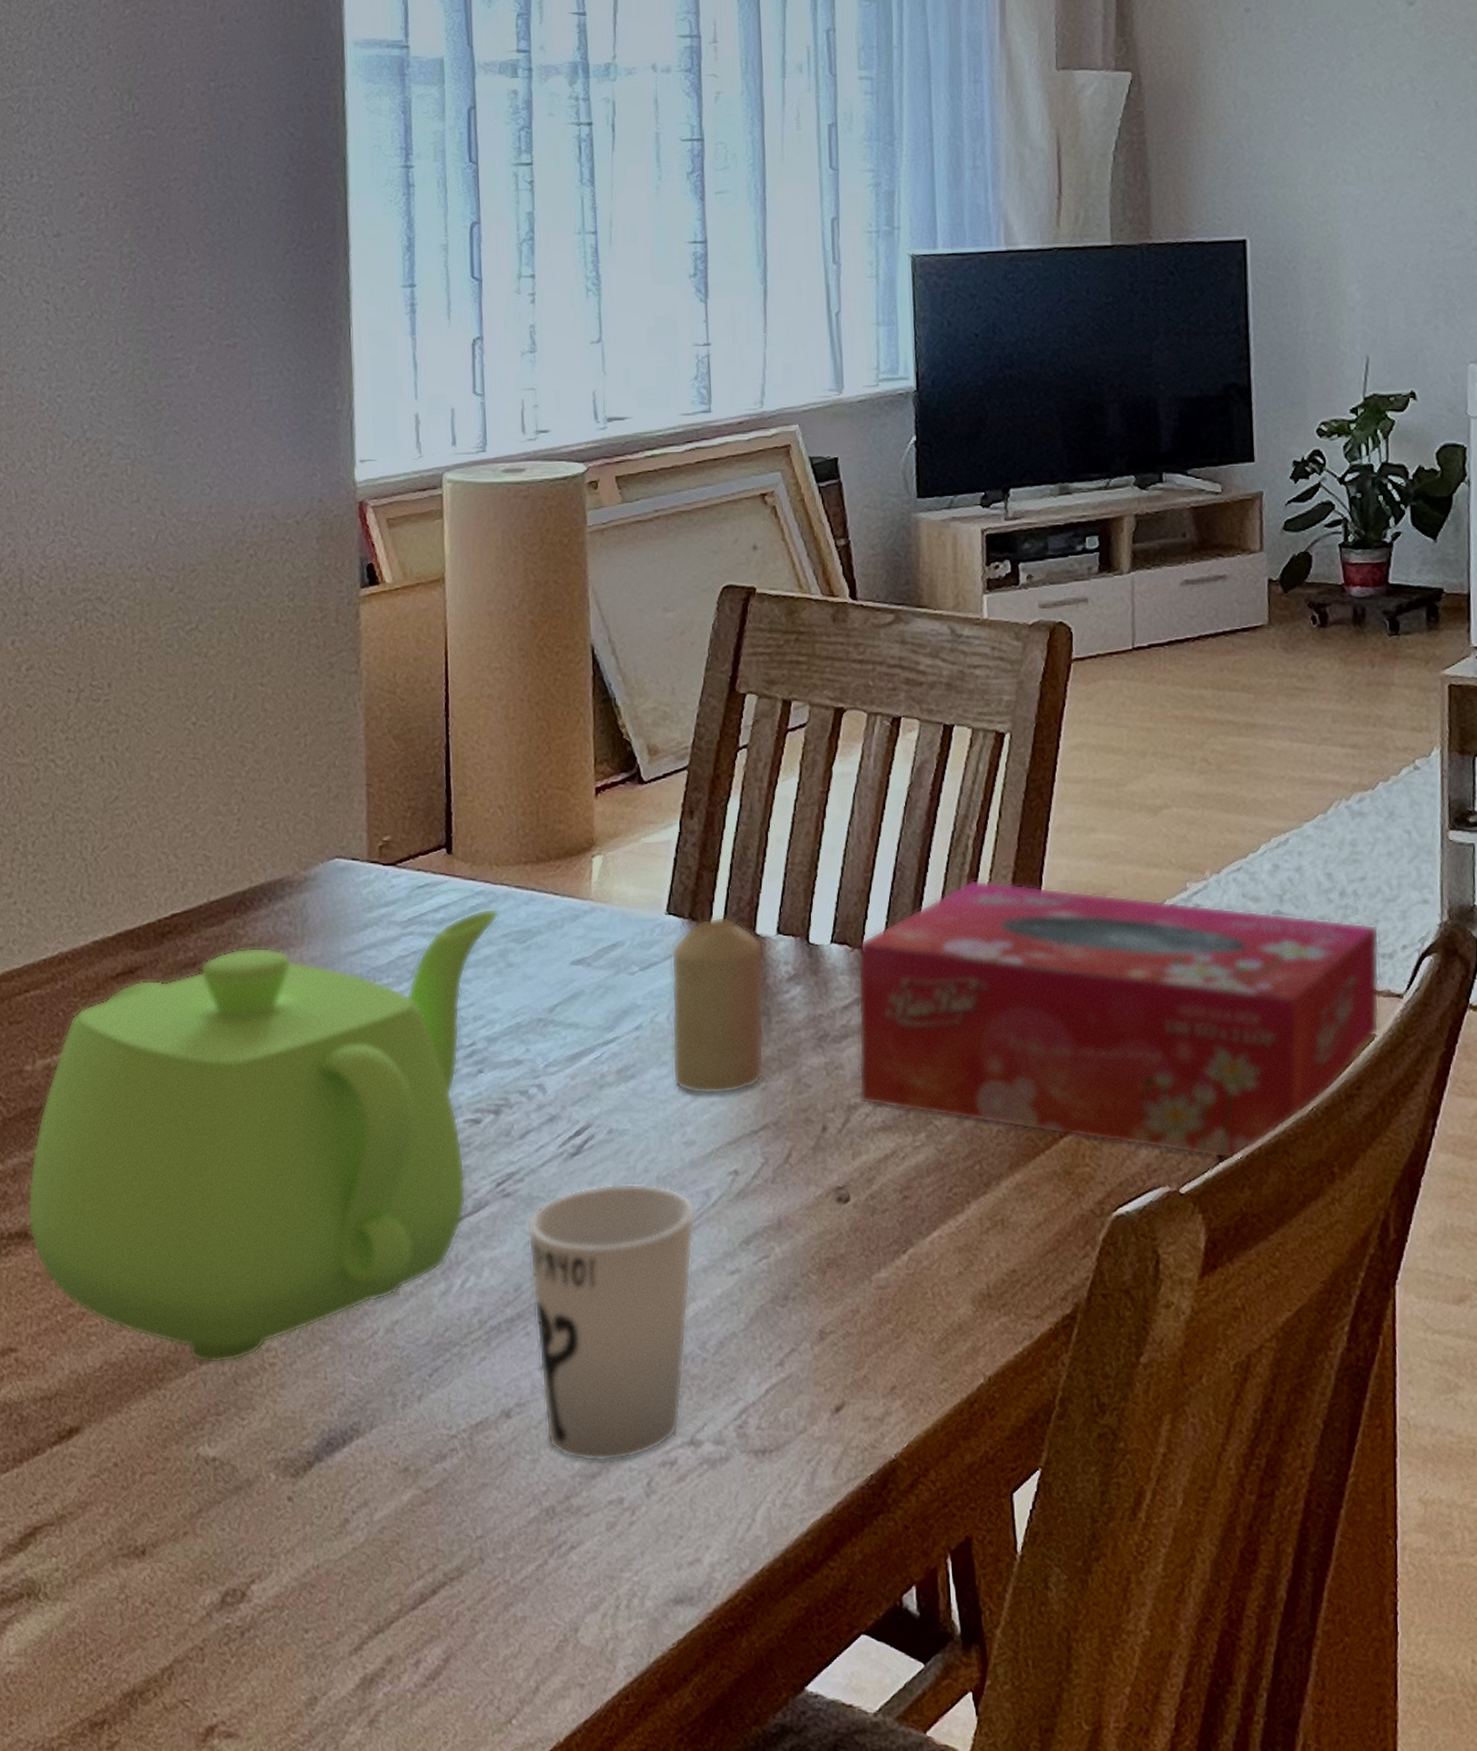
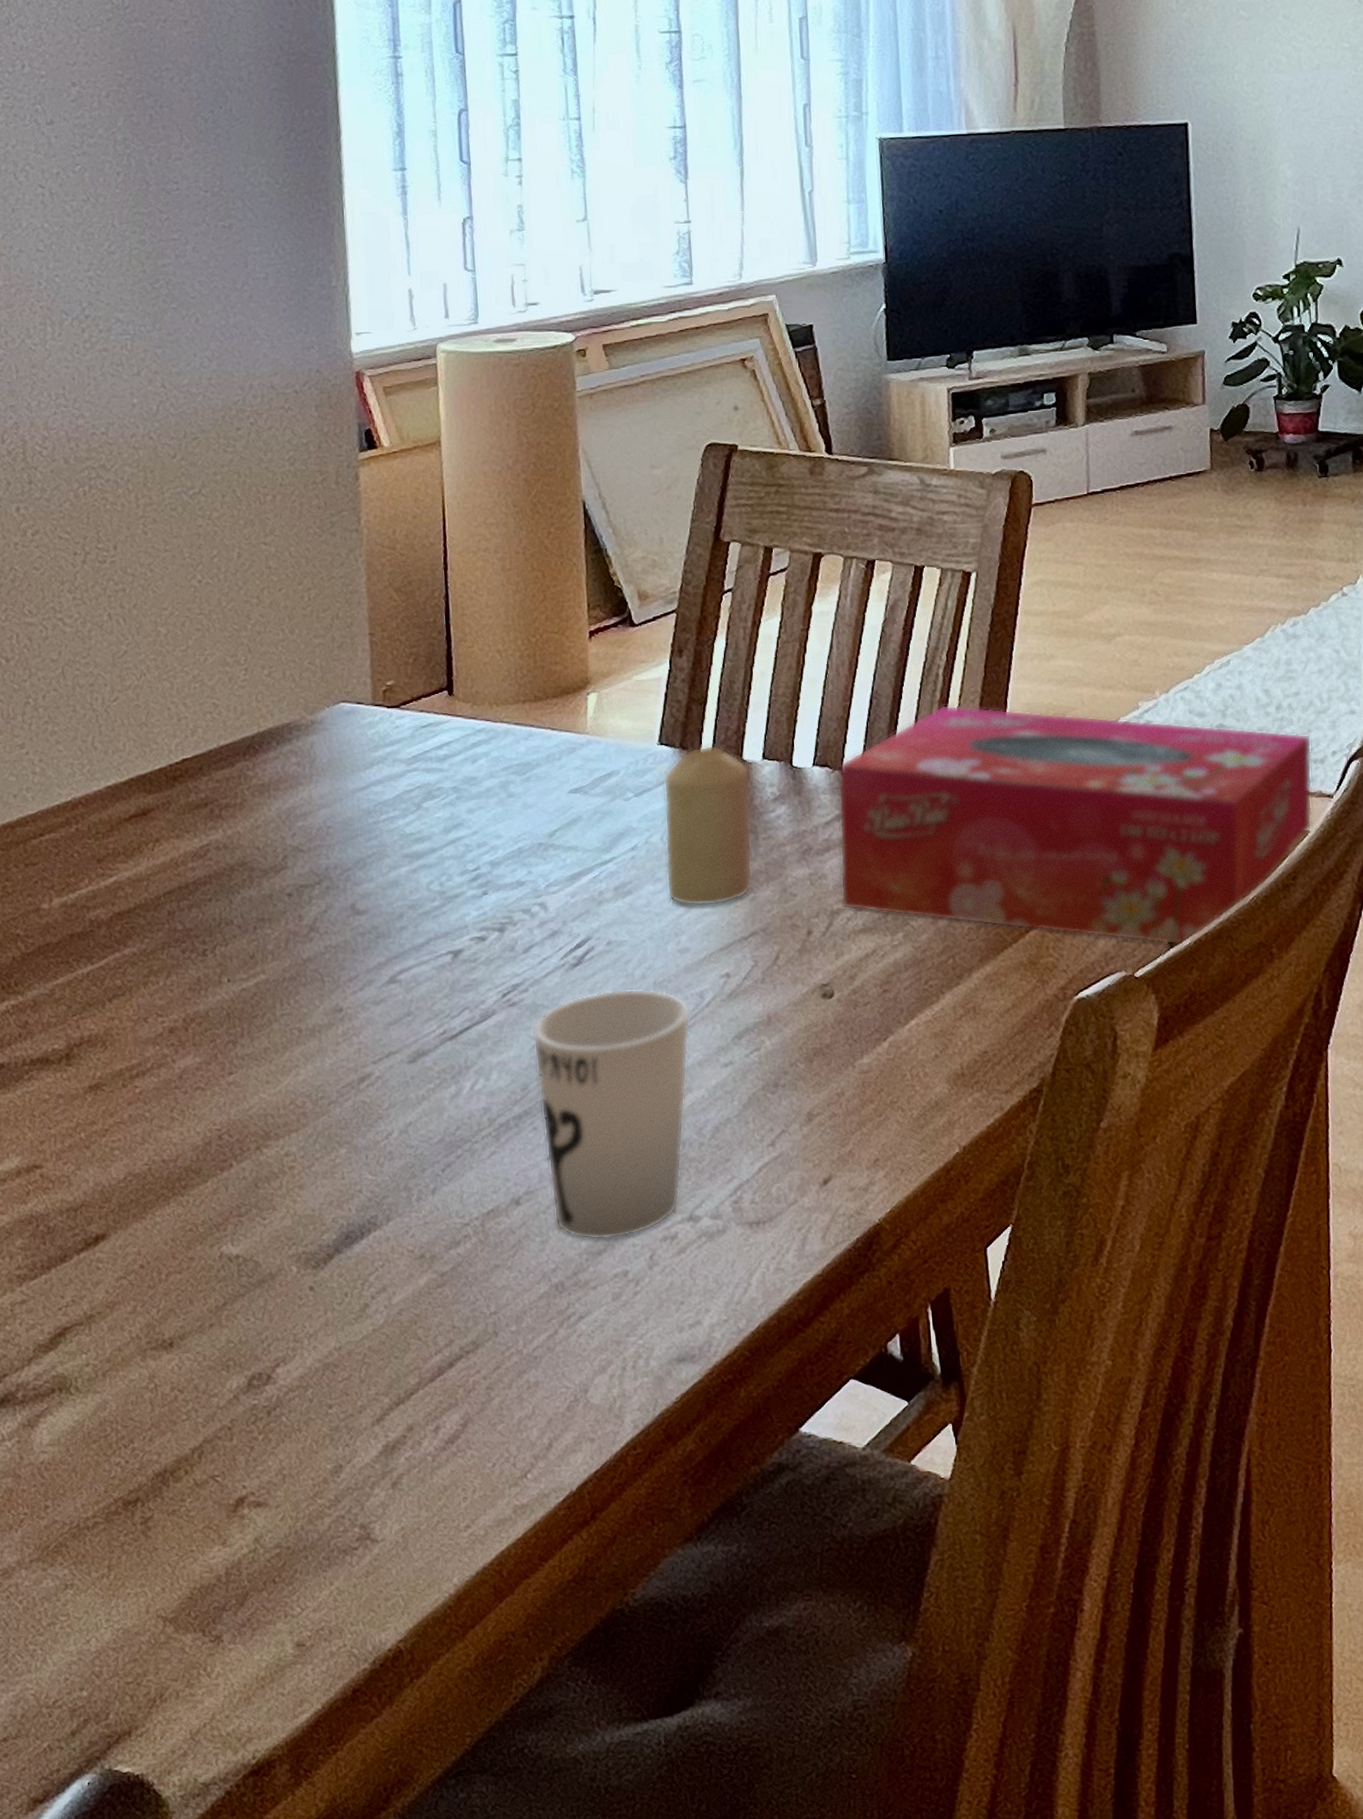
teapot: present [27,908,499,1364] -> none [48,744,500,1170]

